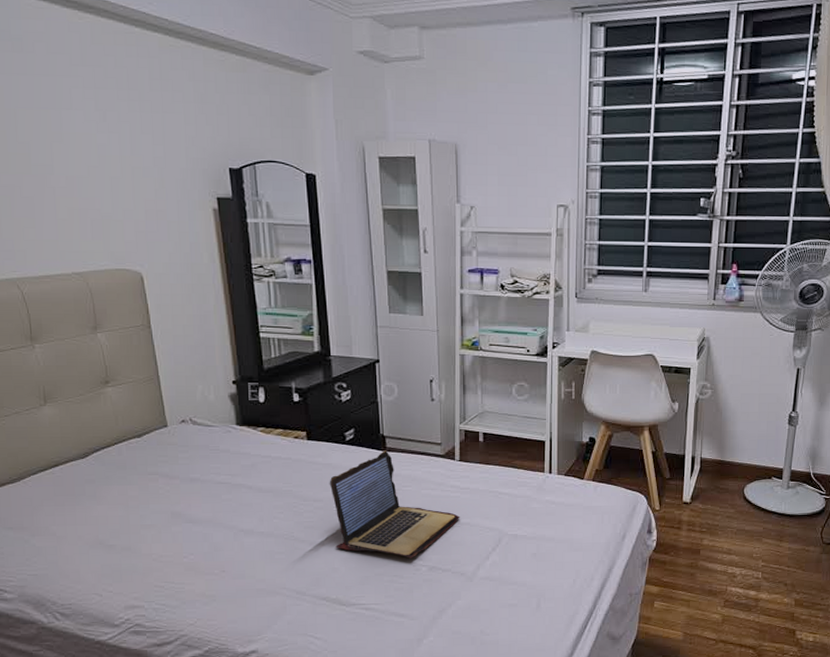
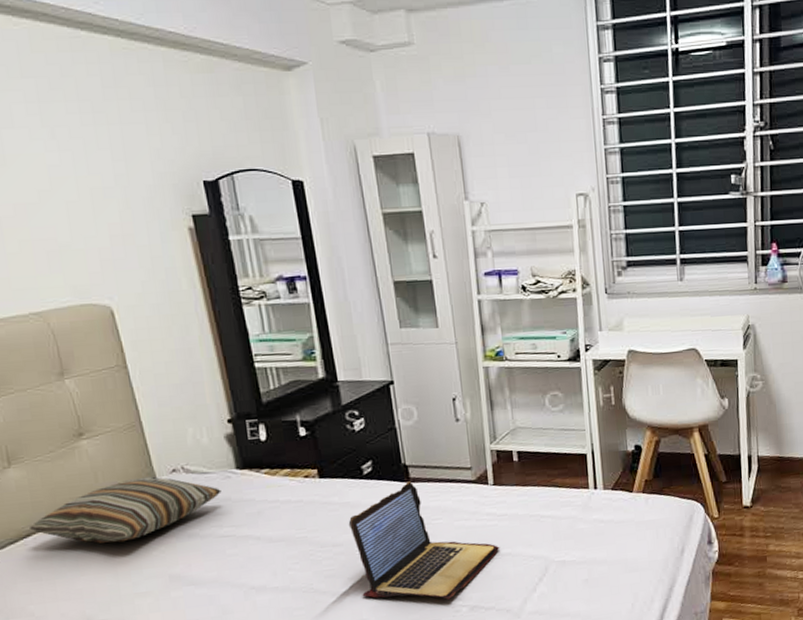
pillow: none [58,426,222,479] -> present [30,477,222,543]

